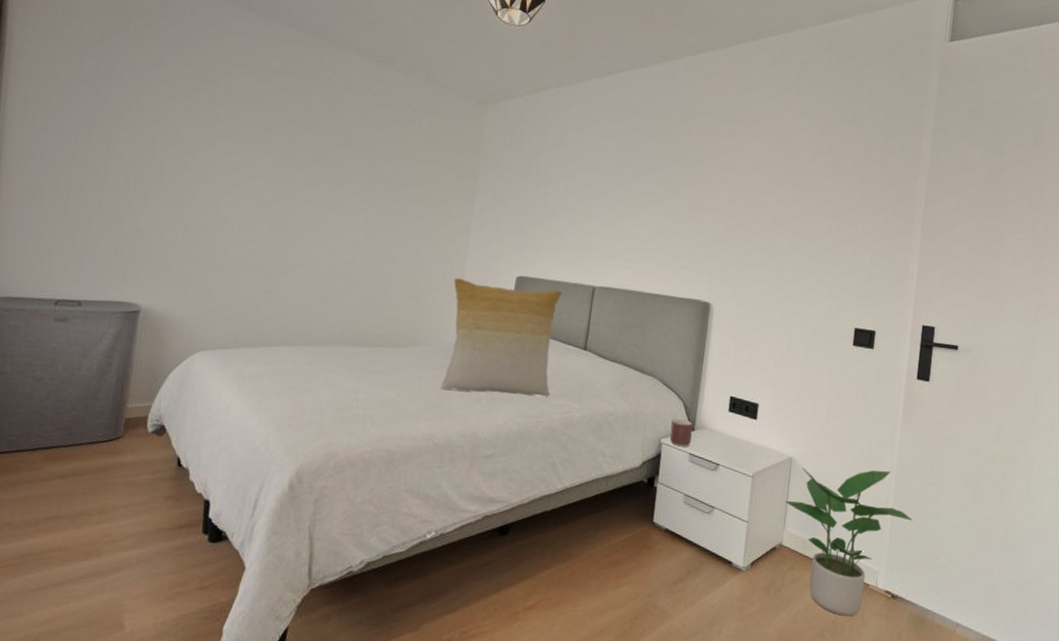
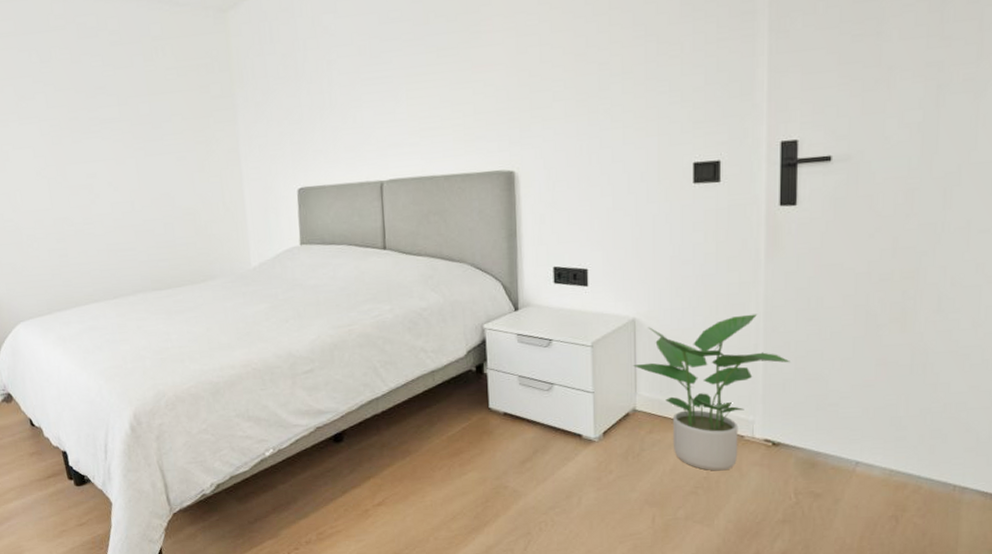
pillow: present [440,278,563,397] -> none [235,193,358,317]
mug: present [669,419,693,447] -> none [491,300,517,329]

